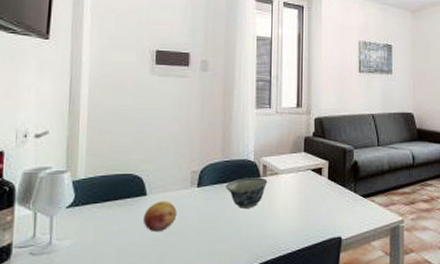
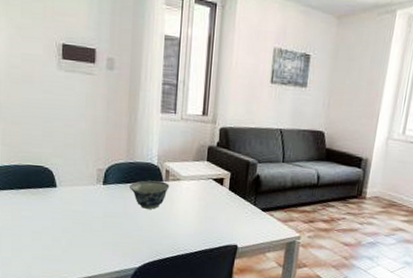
fruit: present [142,201,177,231] -> none [53,193,84,221]

